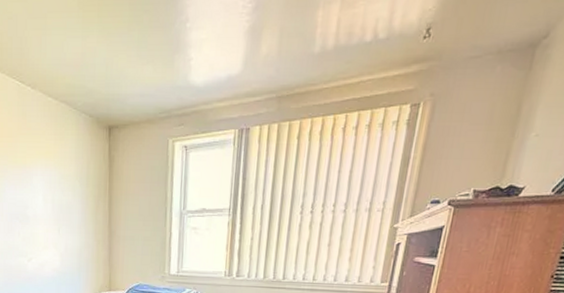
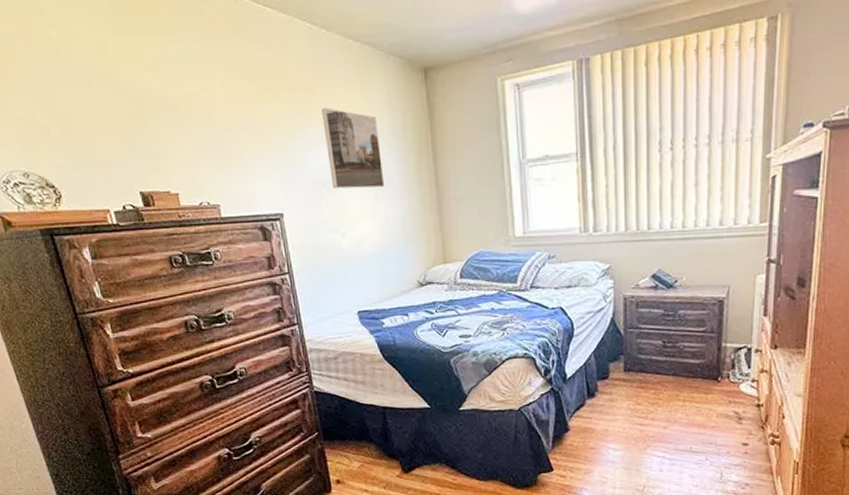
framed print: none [22,153,67,224] -> present [321,107,385,189]

